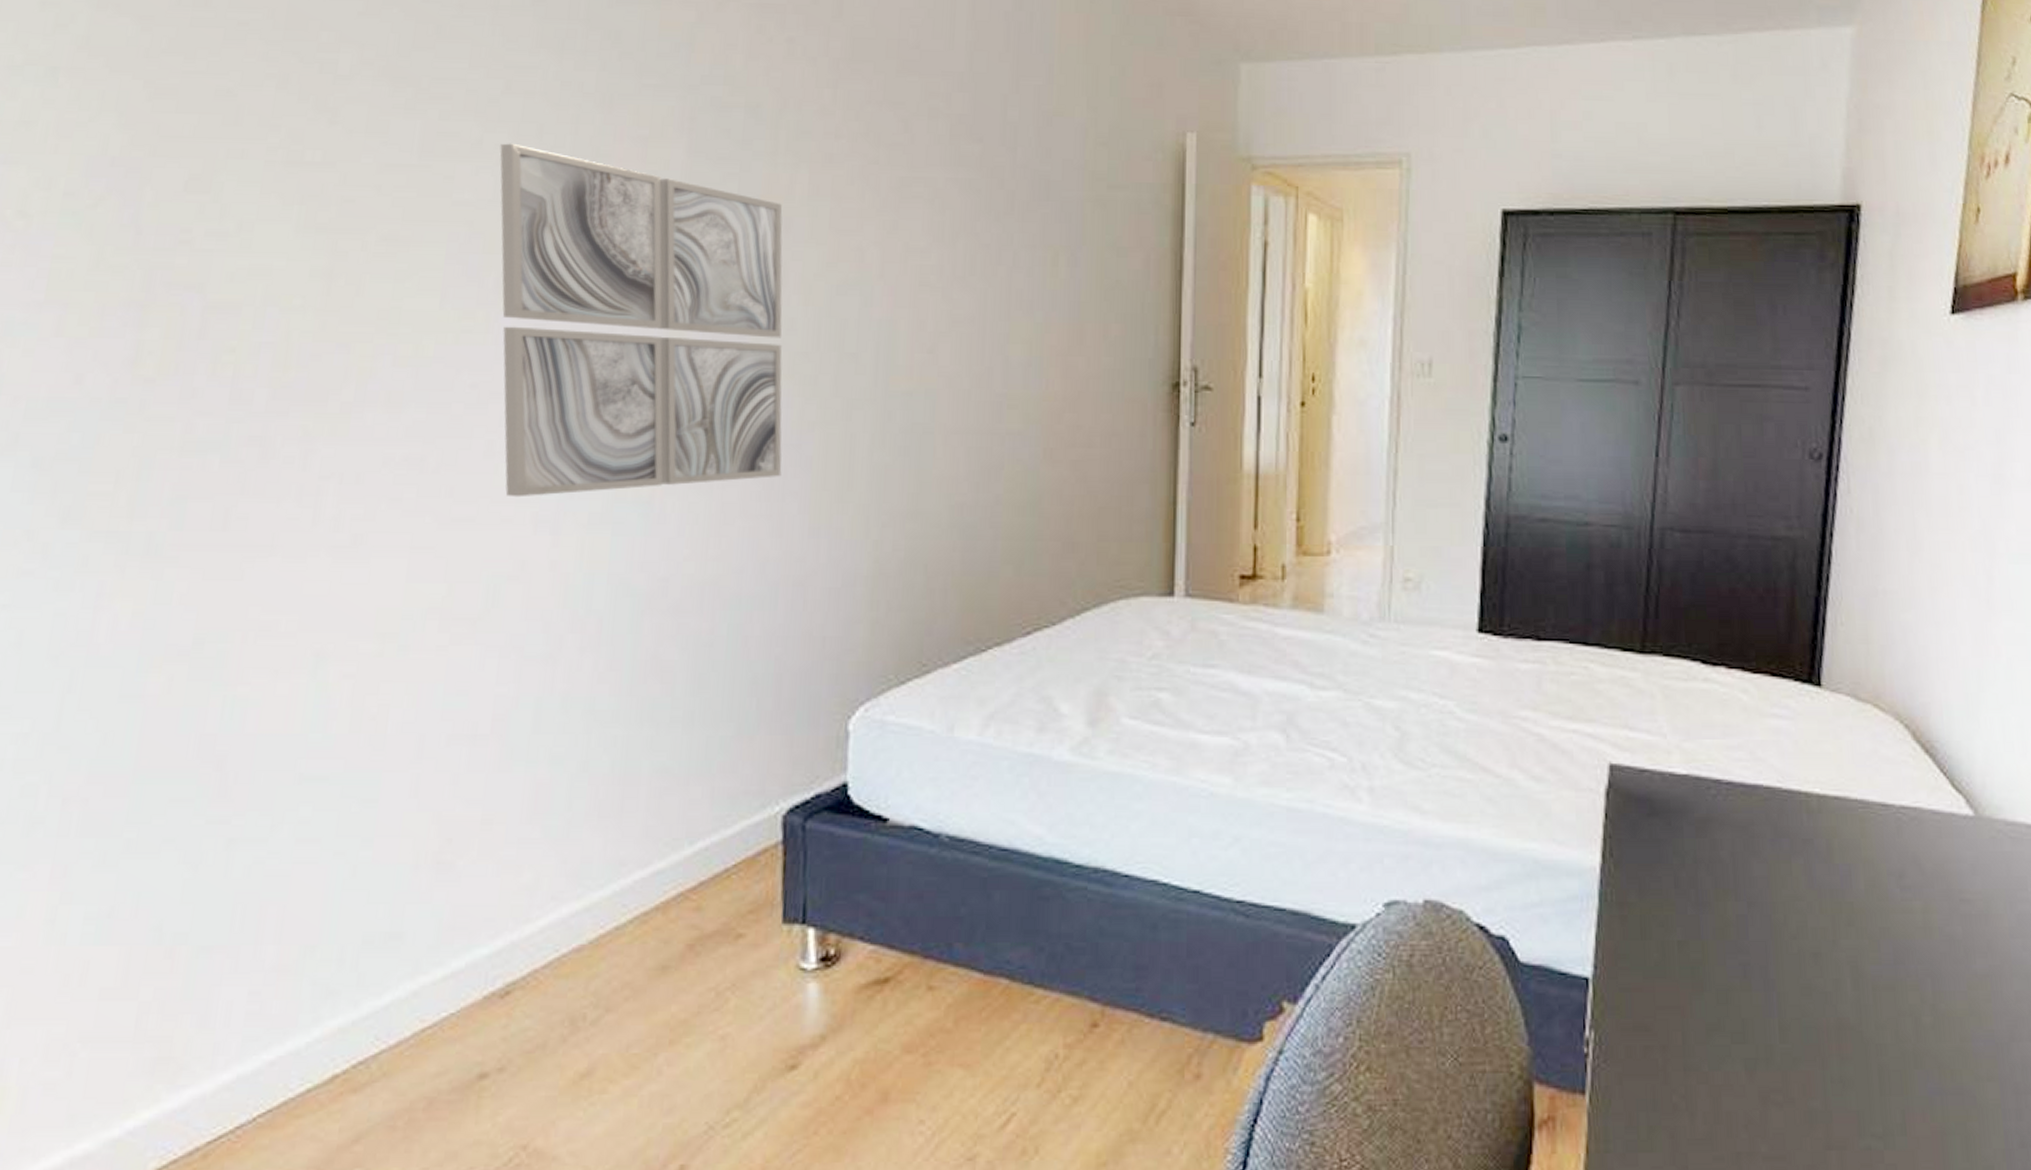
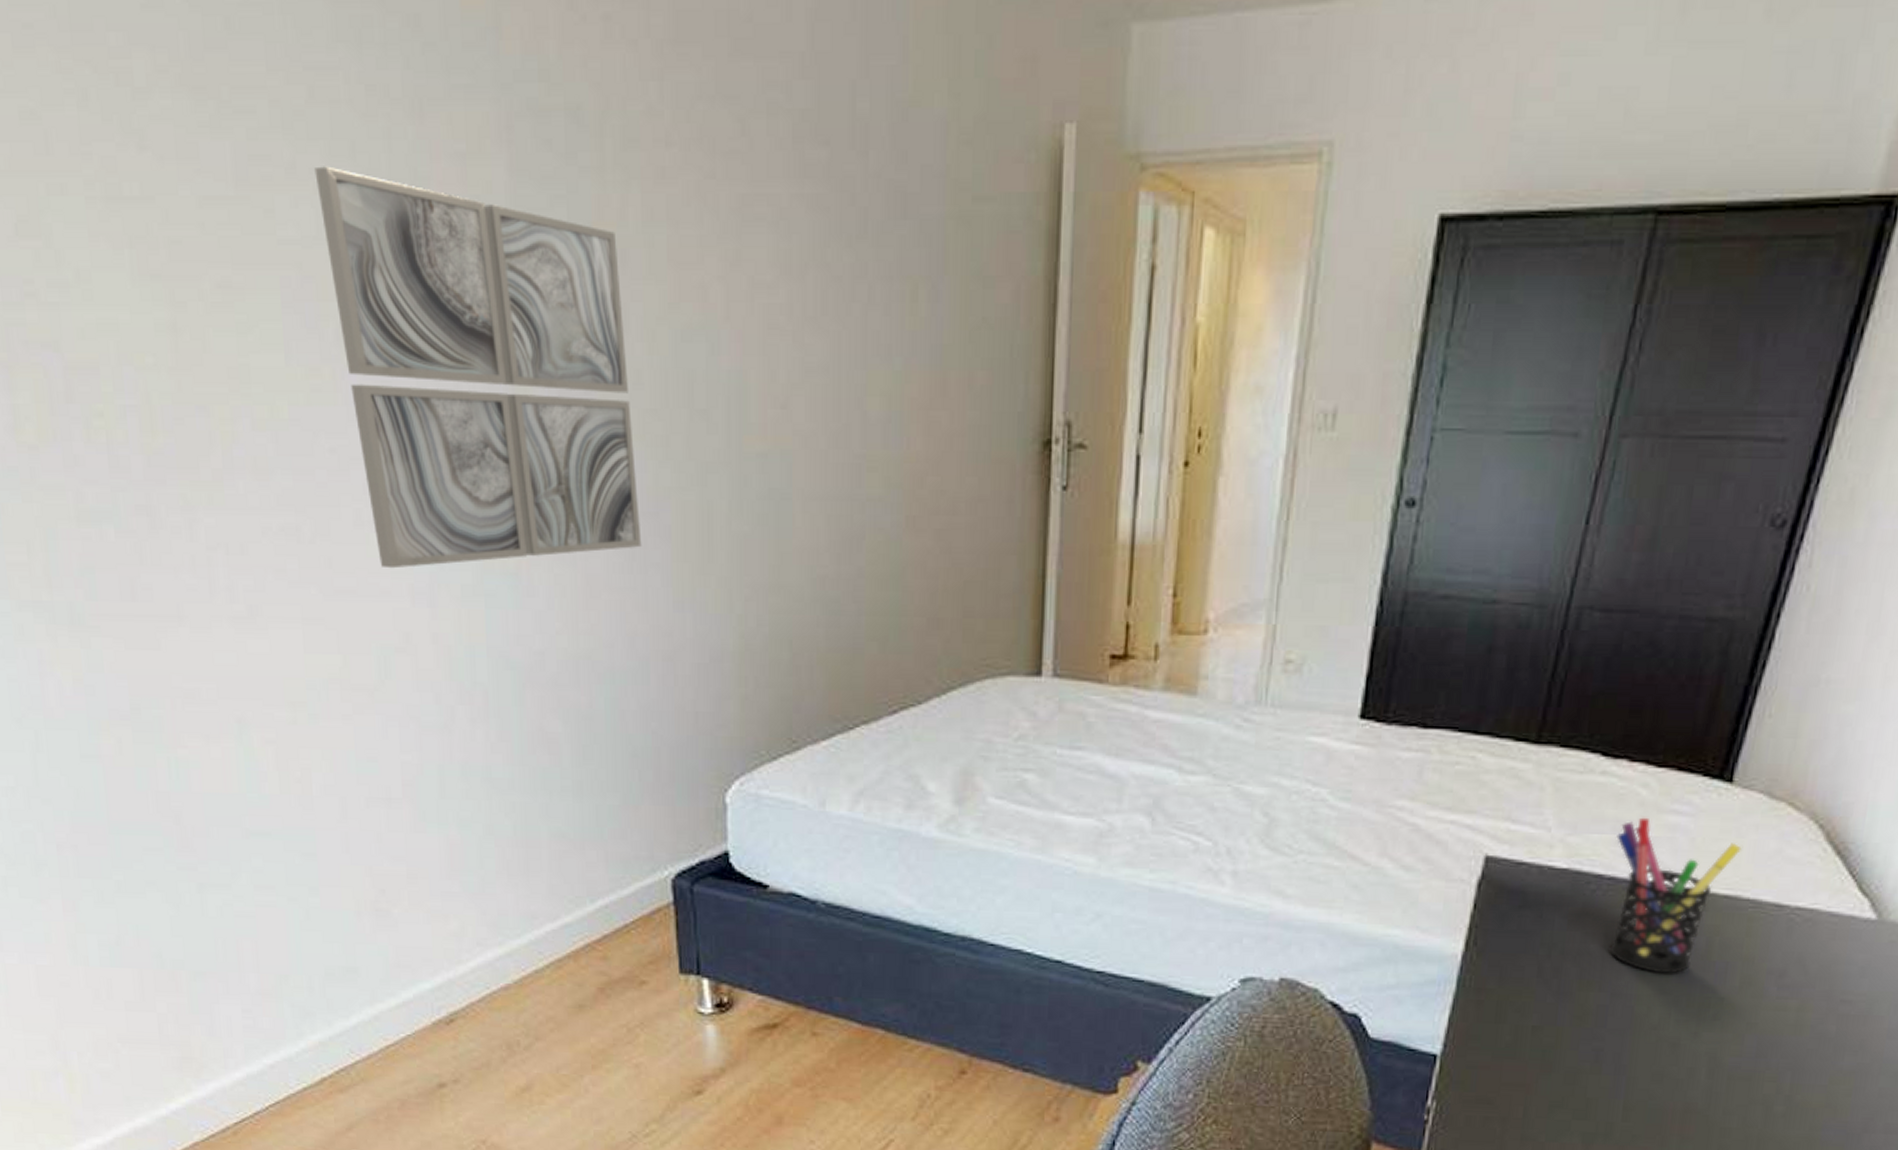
pen holder: none [1727,721,1841,879] -> present [1609,817,1742,974]

